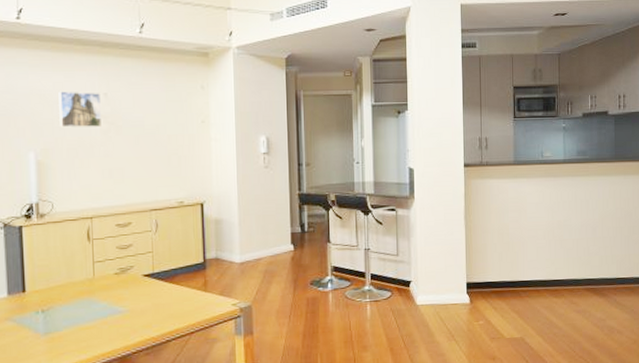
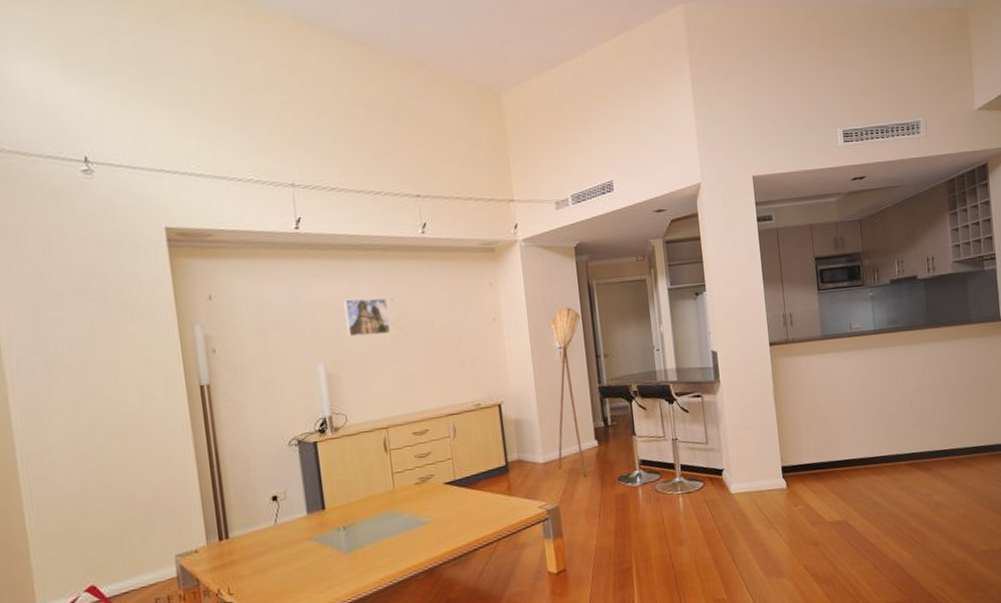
floor lamp: none [254,115,286,279] -> present [548,307,586,477]

